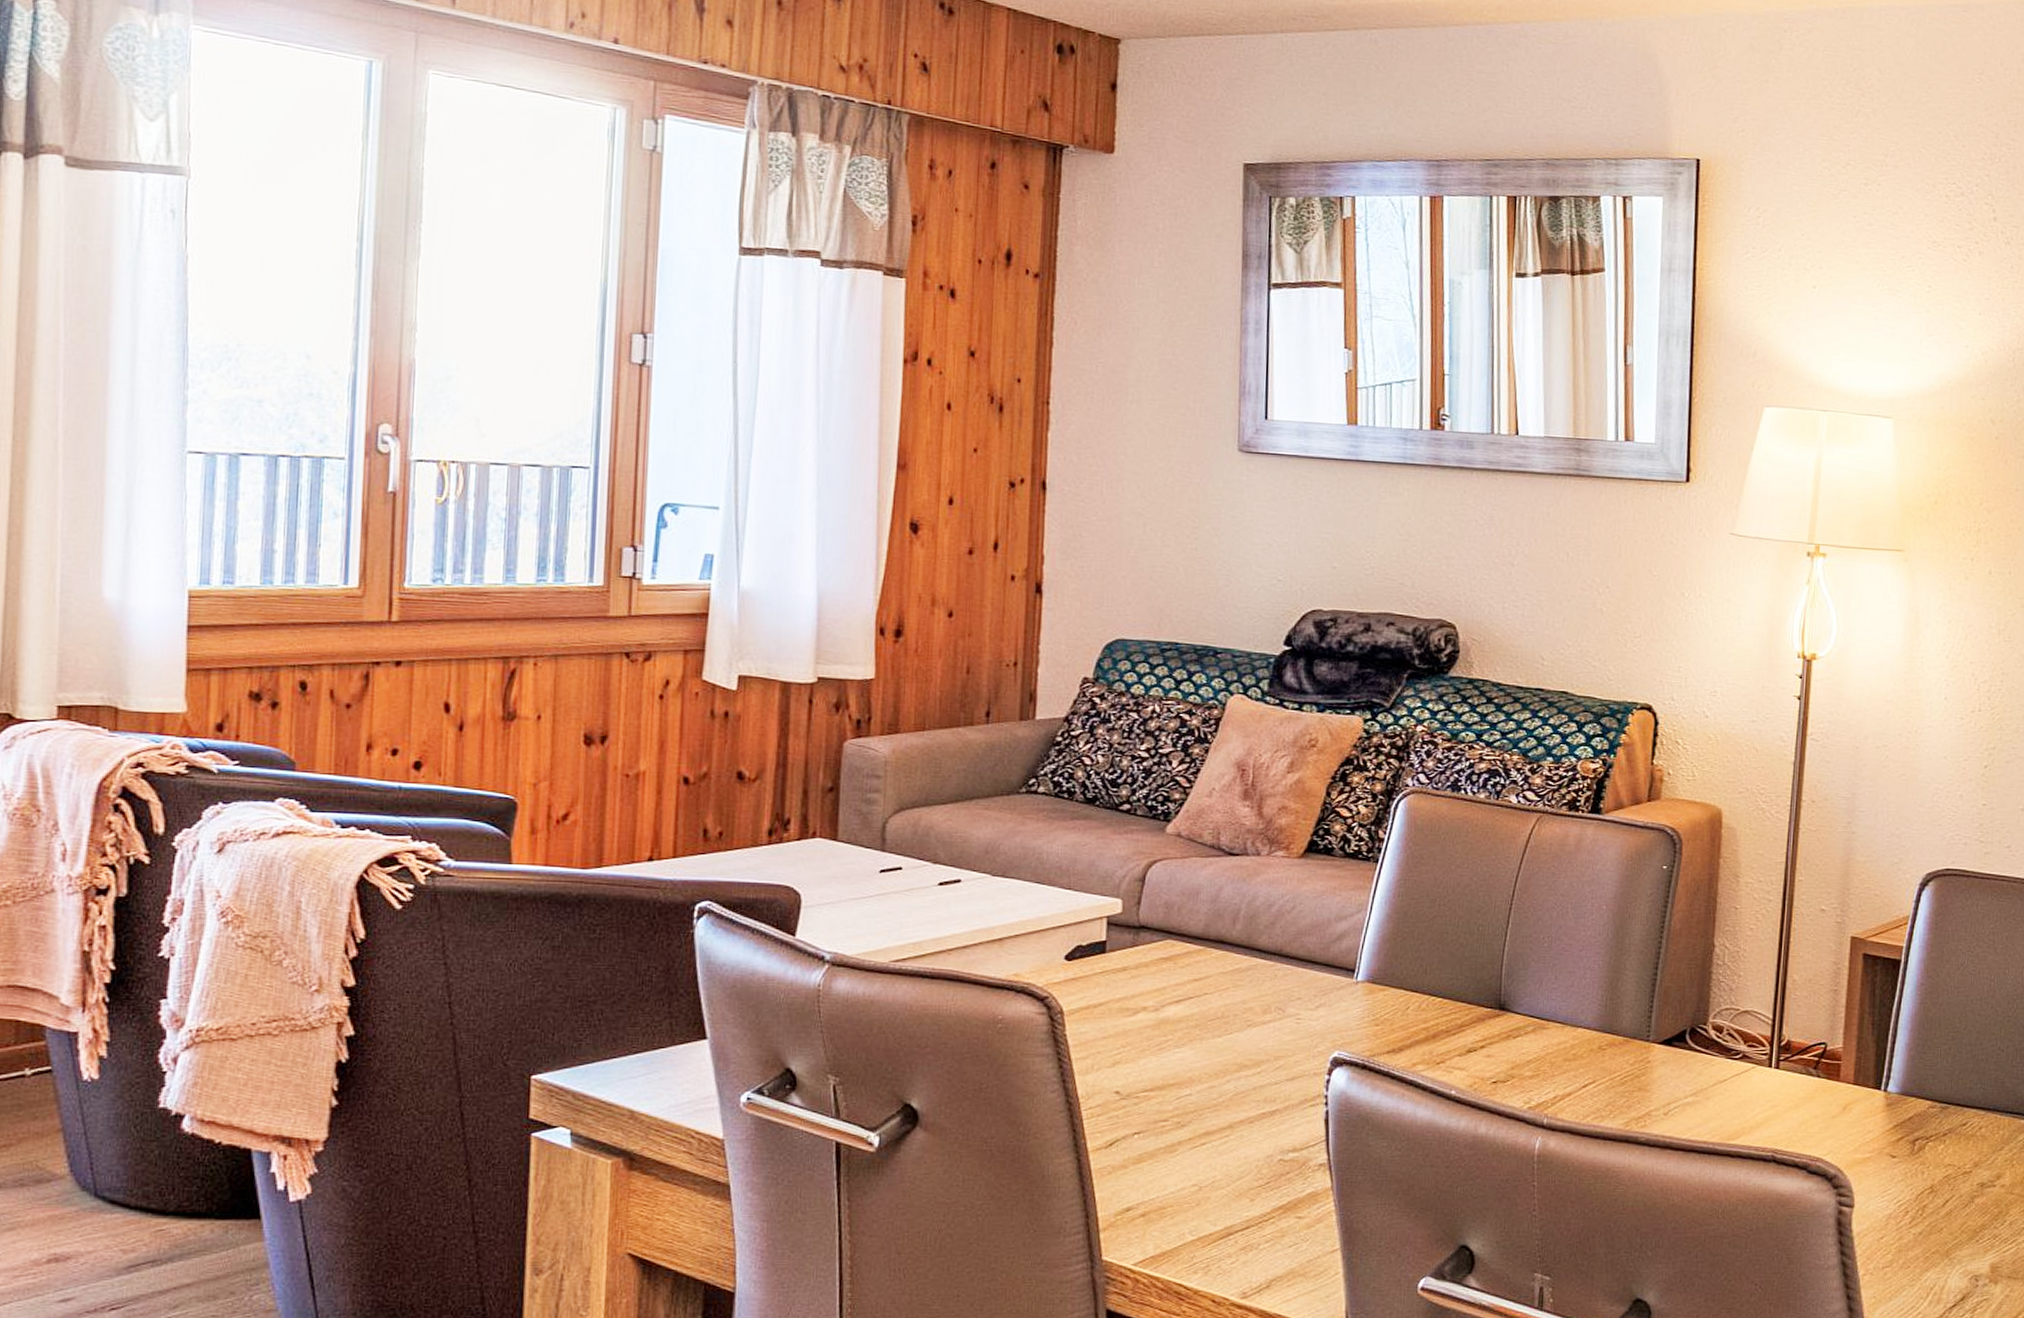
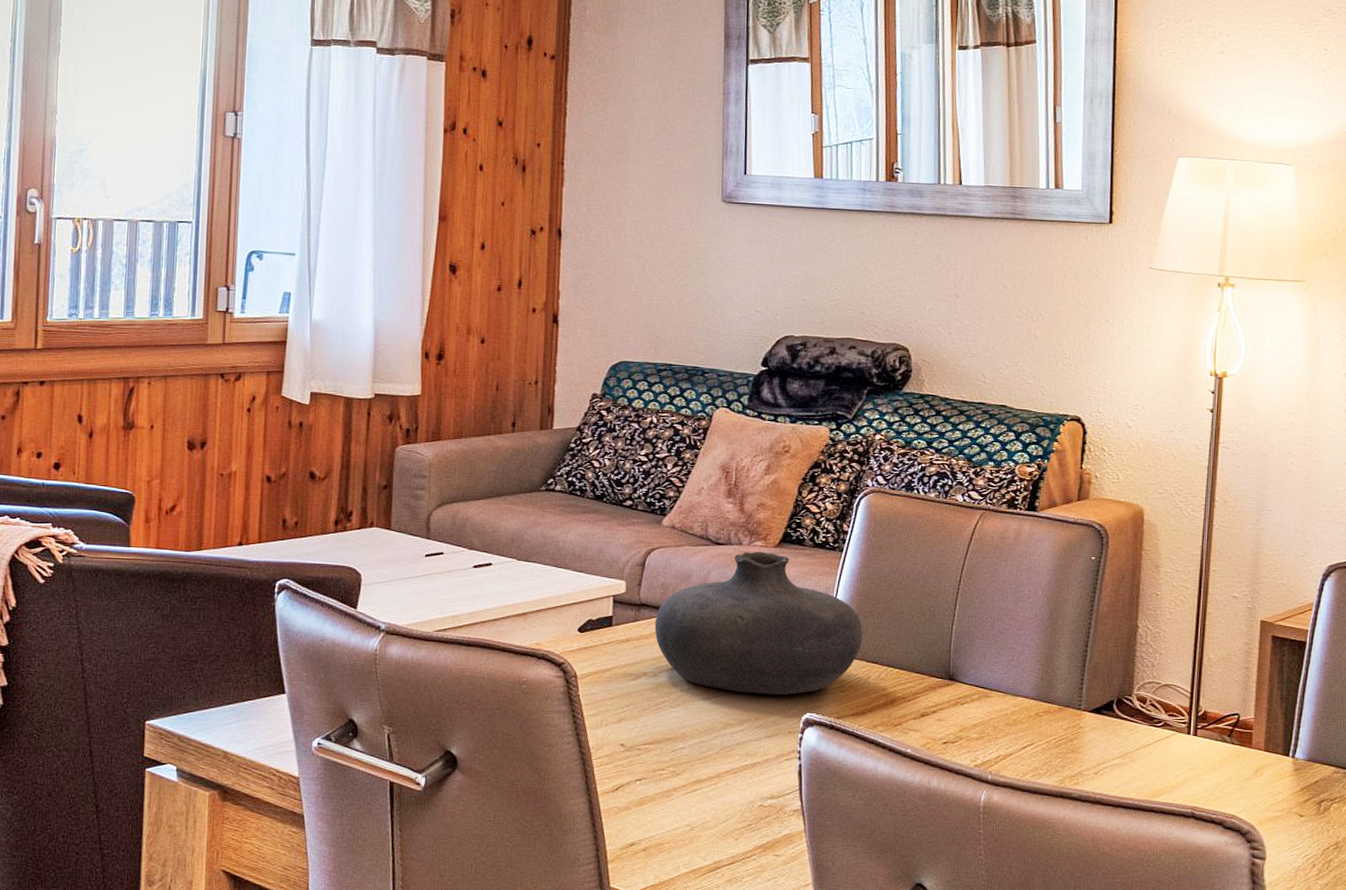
vase: none [1156,863,1401,1031] -> present [654,551,863,695]

